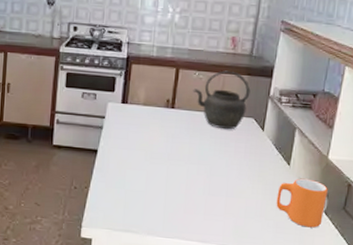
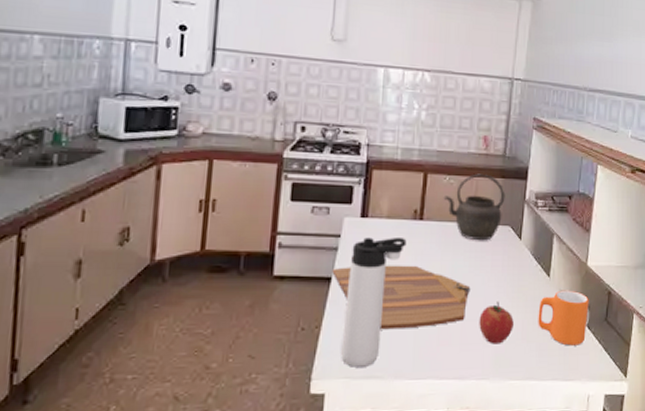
cutting board: none [98,142,215,197] -> present [332,265,471,330]
thermos bottle: none [105,120,160,223] -> present [341,237,407,367]
apple: none [221,182,253,218] -> present [479,301,514,344]

